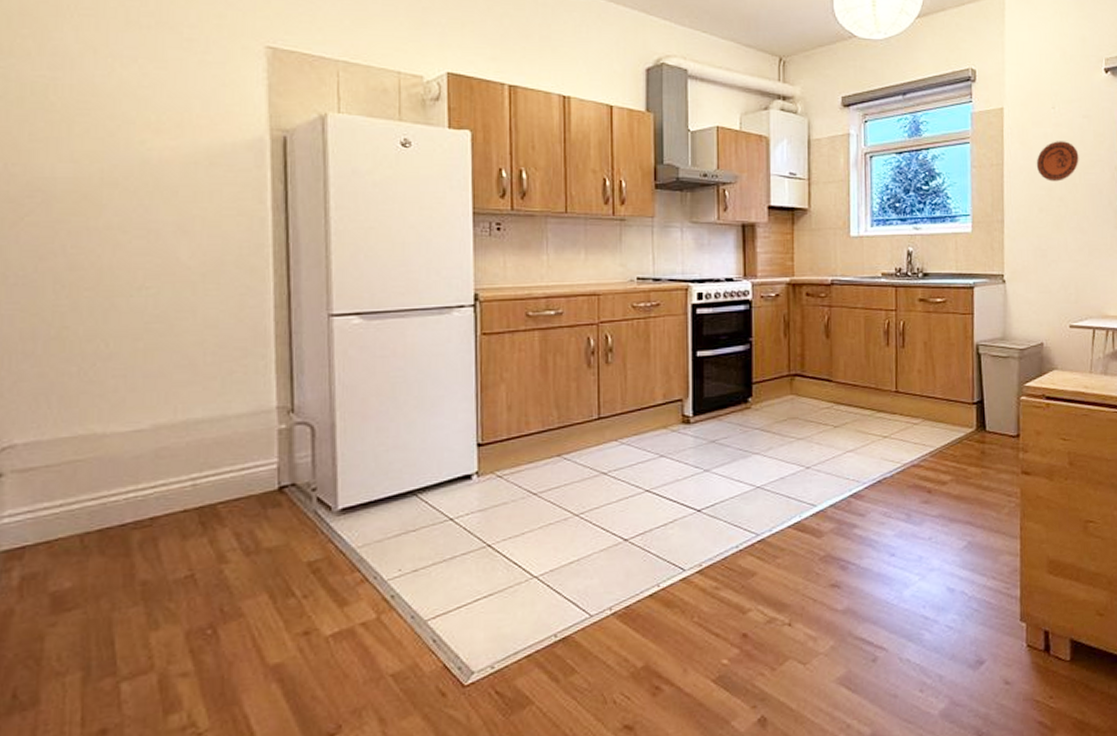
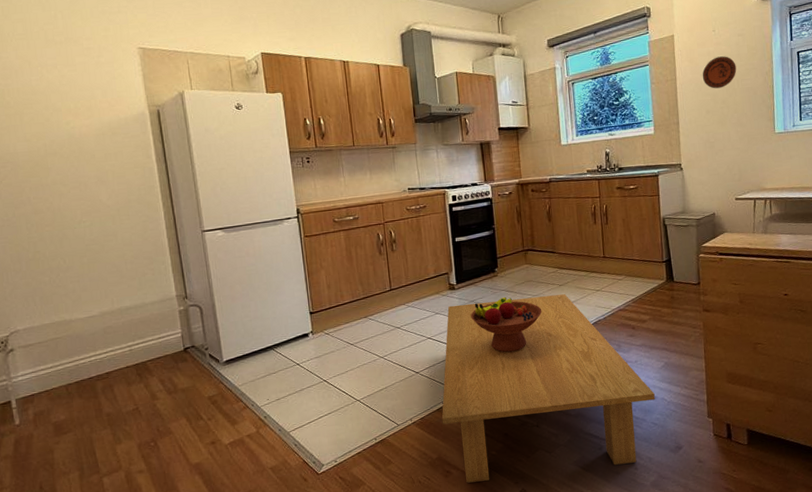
coffee table: none [655,439,952,706] -> present [441,294,655,483]
fruit bowl: none [709,439,808,517] -> present [471,297,542,353]

